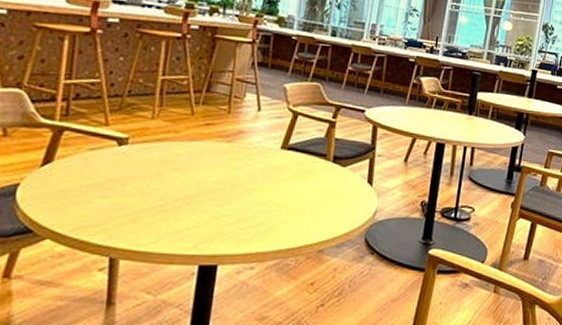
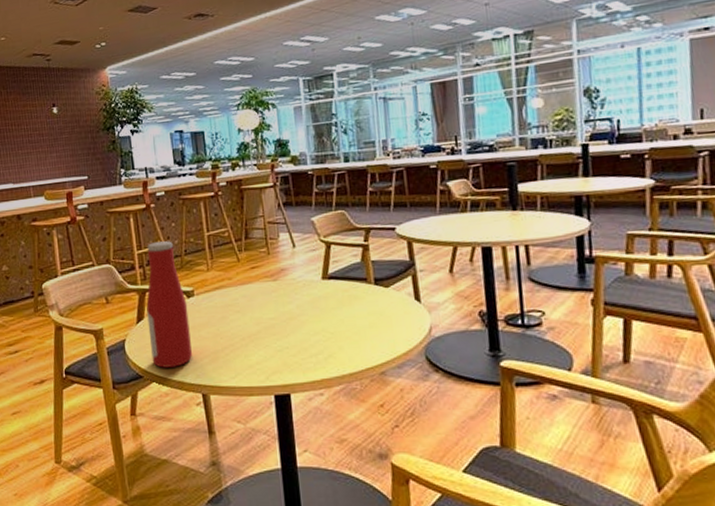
bottle: none [51,74,117,224] -> present [146,241,193,368]

